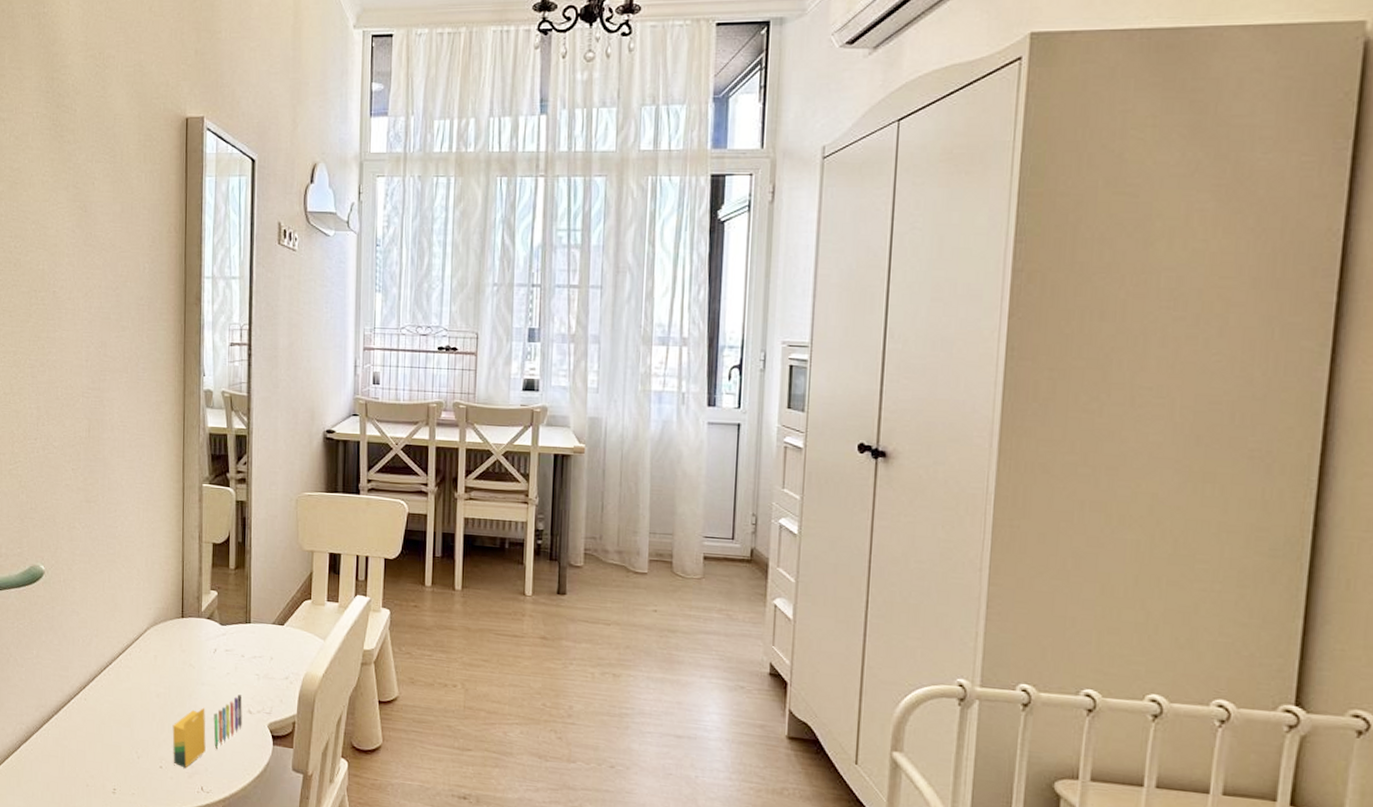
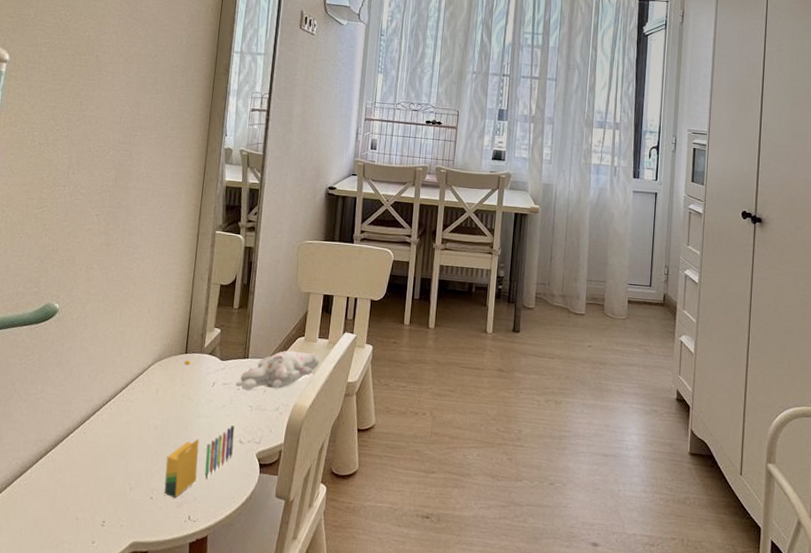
plush toy: none [181,615,330,658] -> present [184,350,320,391]

